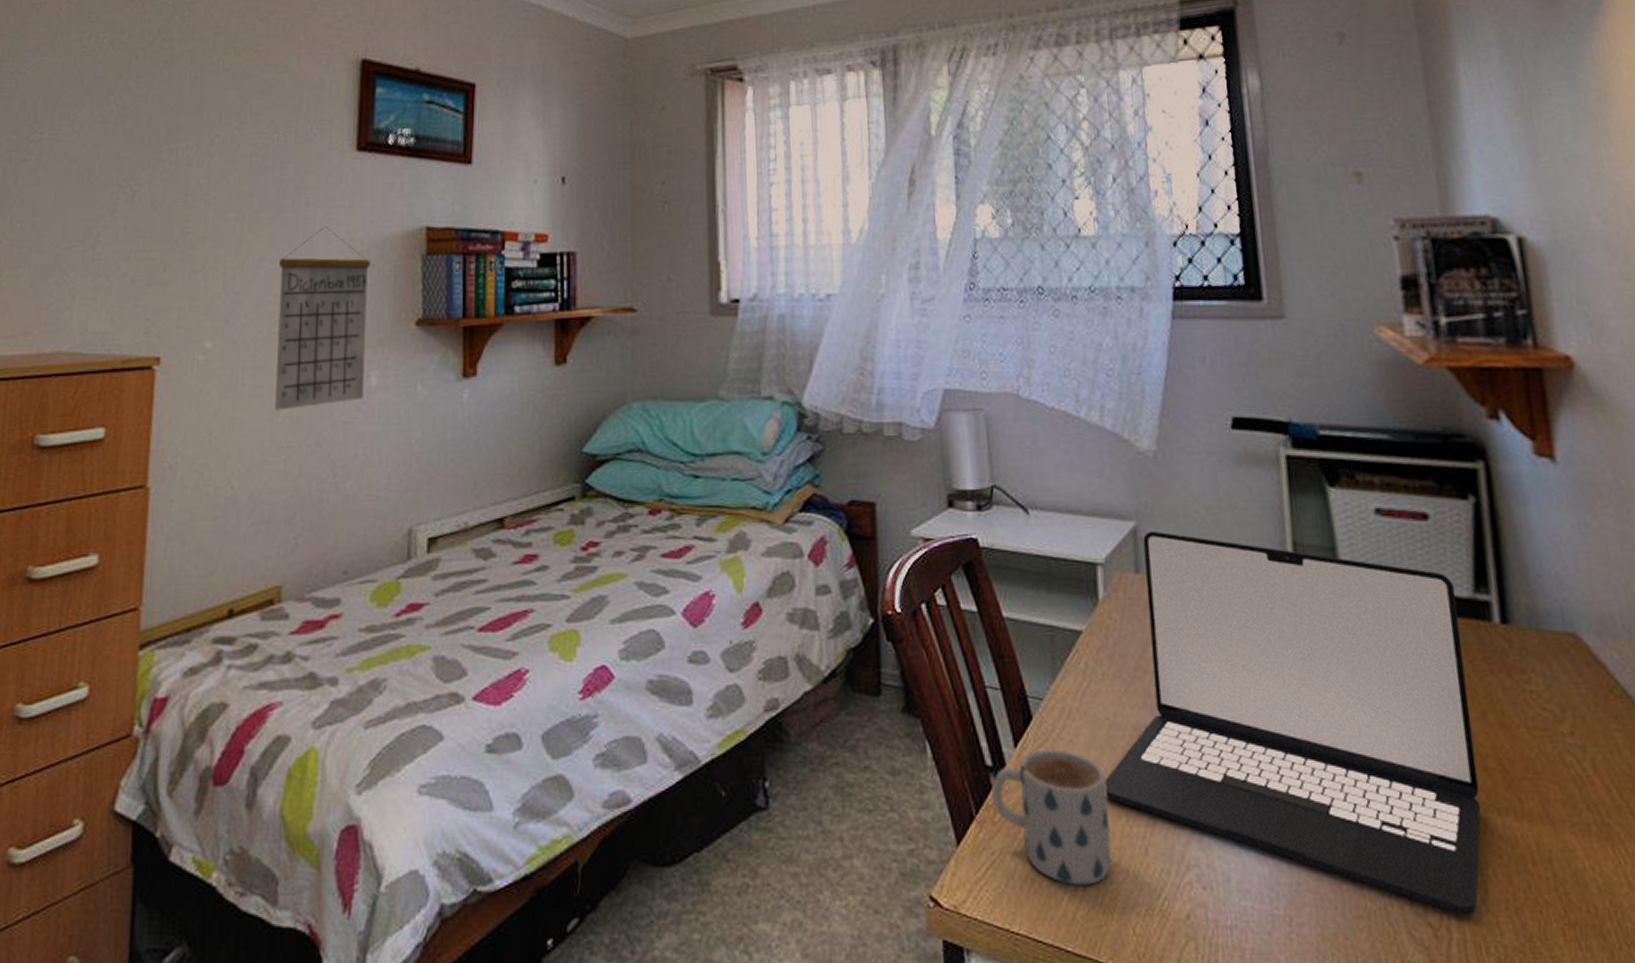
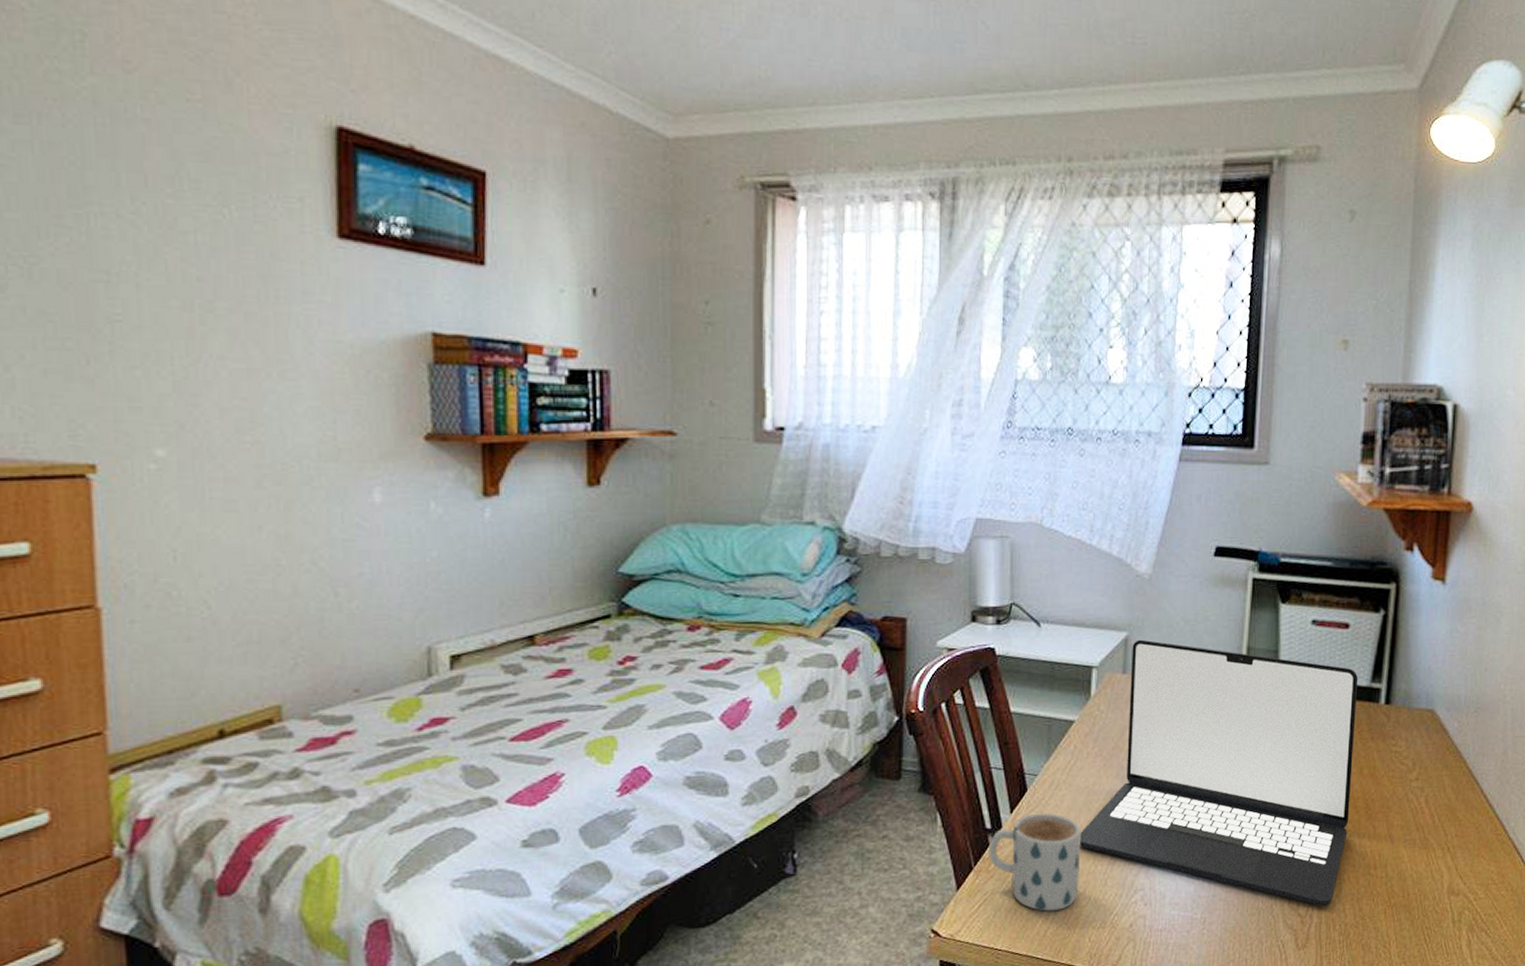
calendar: present [274,226,371,411] -> none [246,324,366,527]

